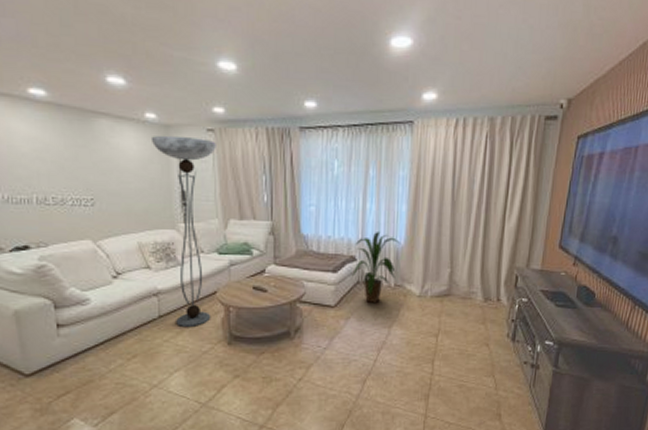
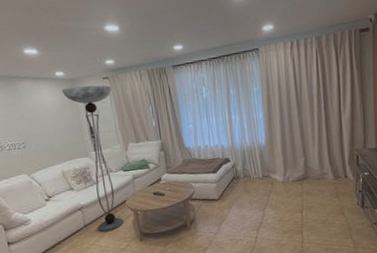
house plant: present [352,231,402,302] -> none [228,136,263,193]

